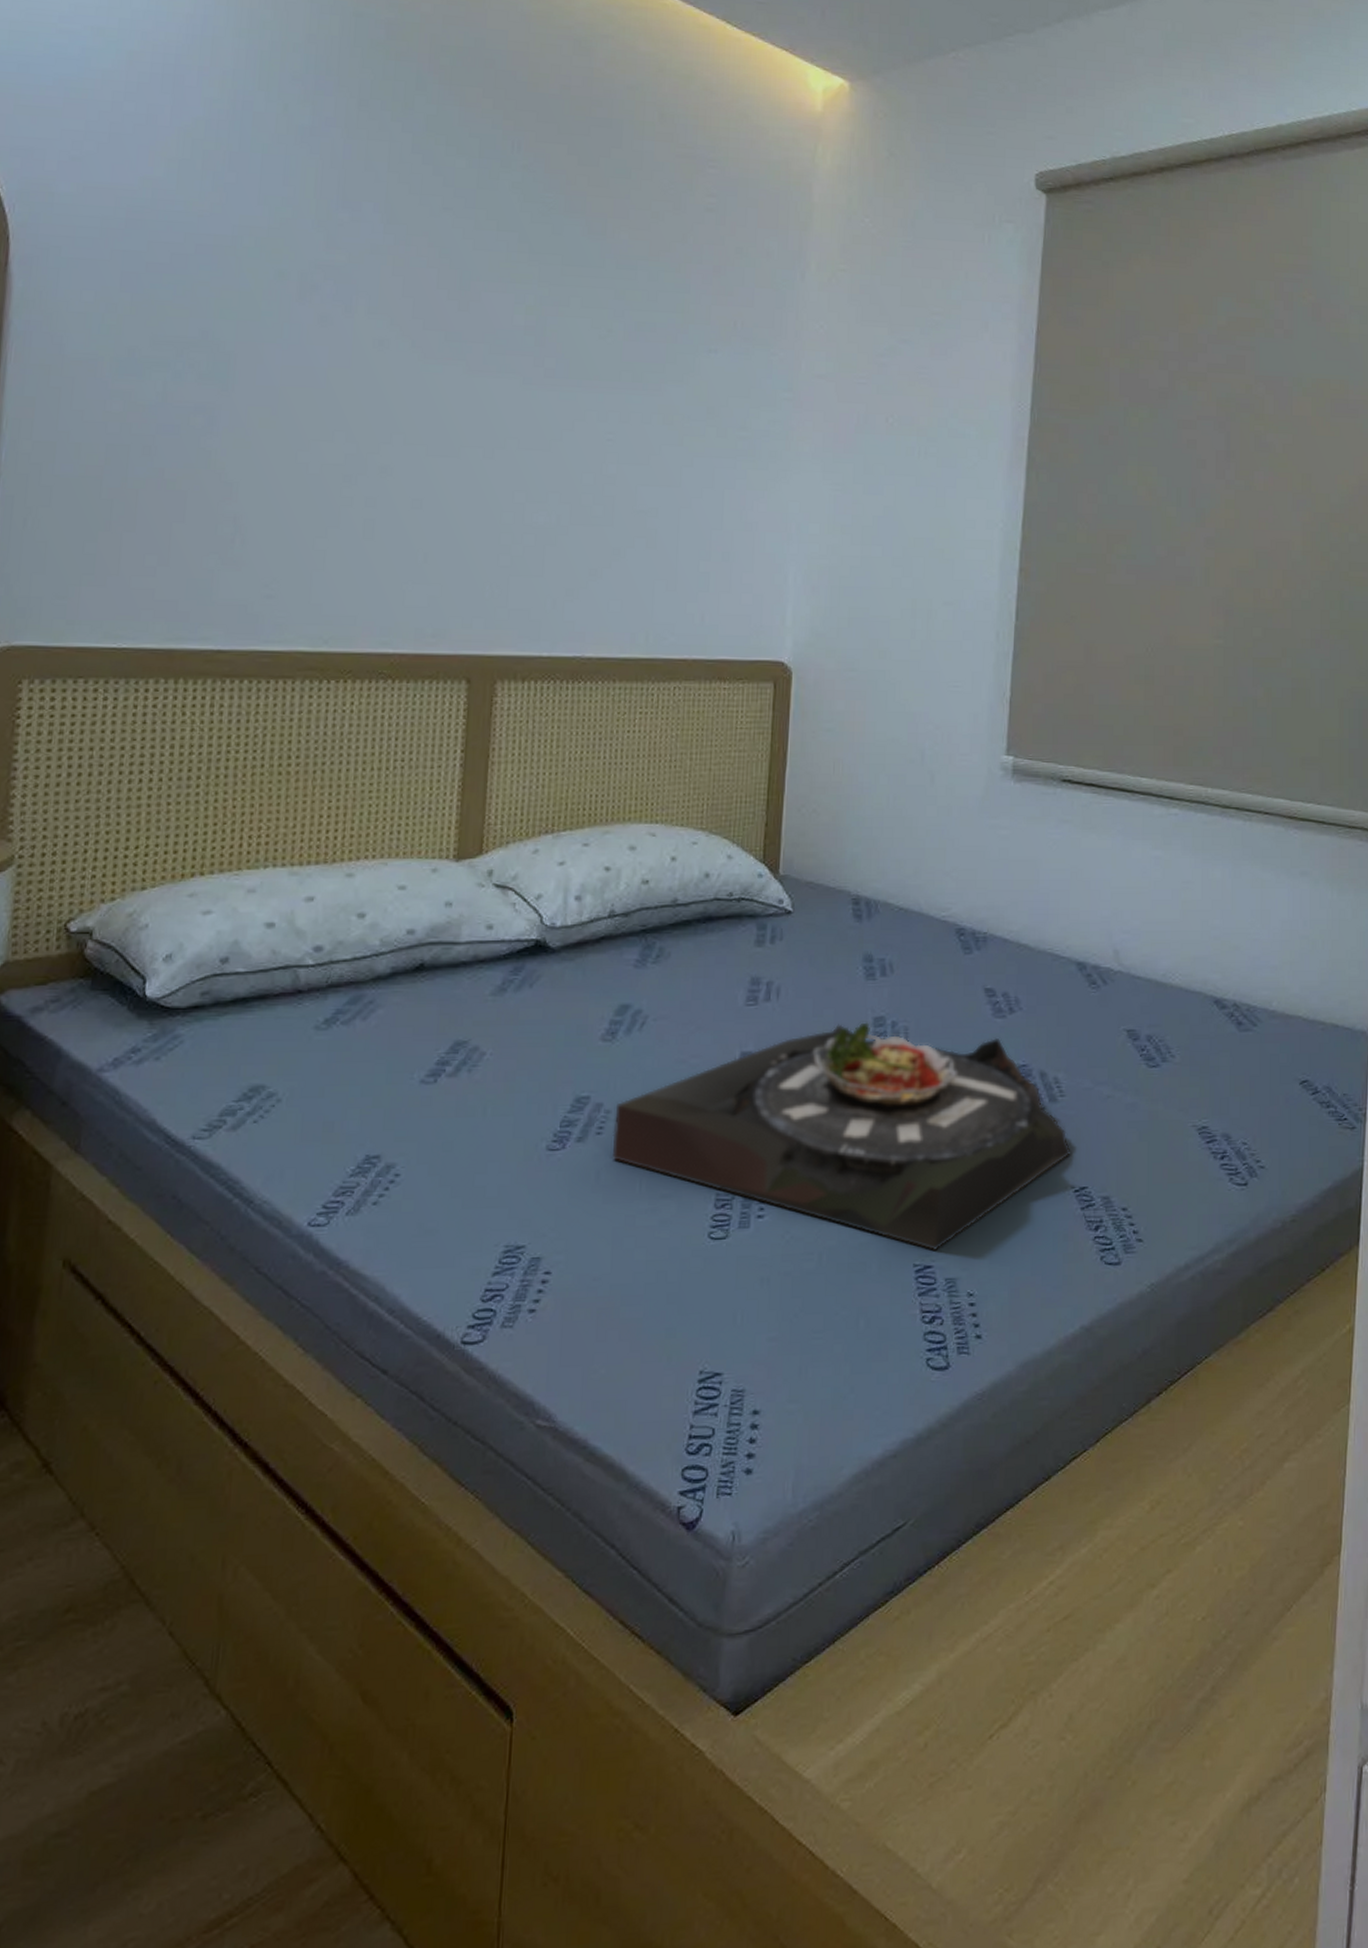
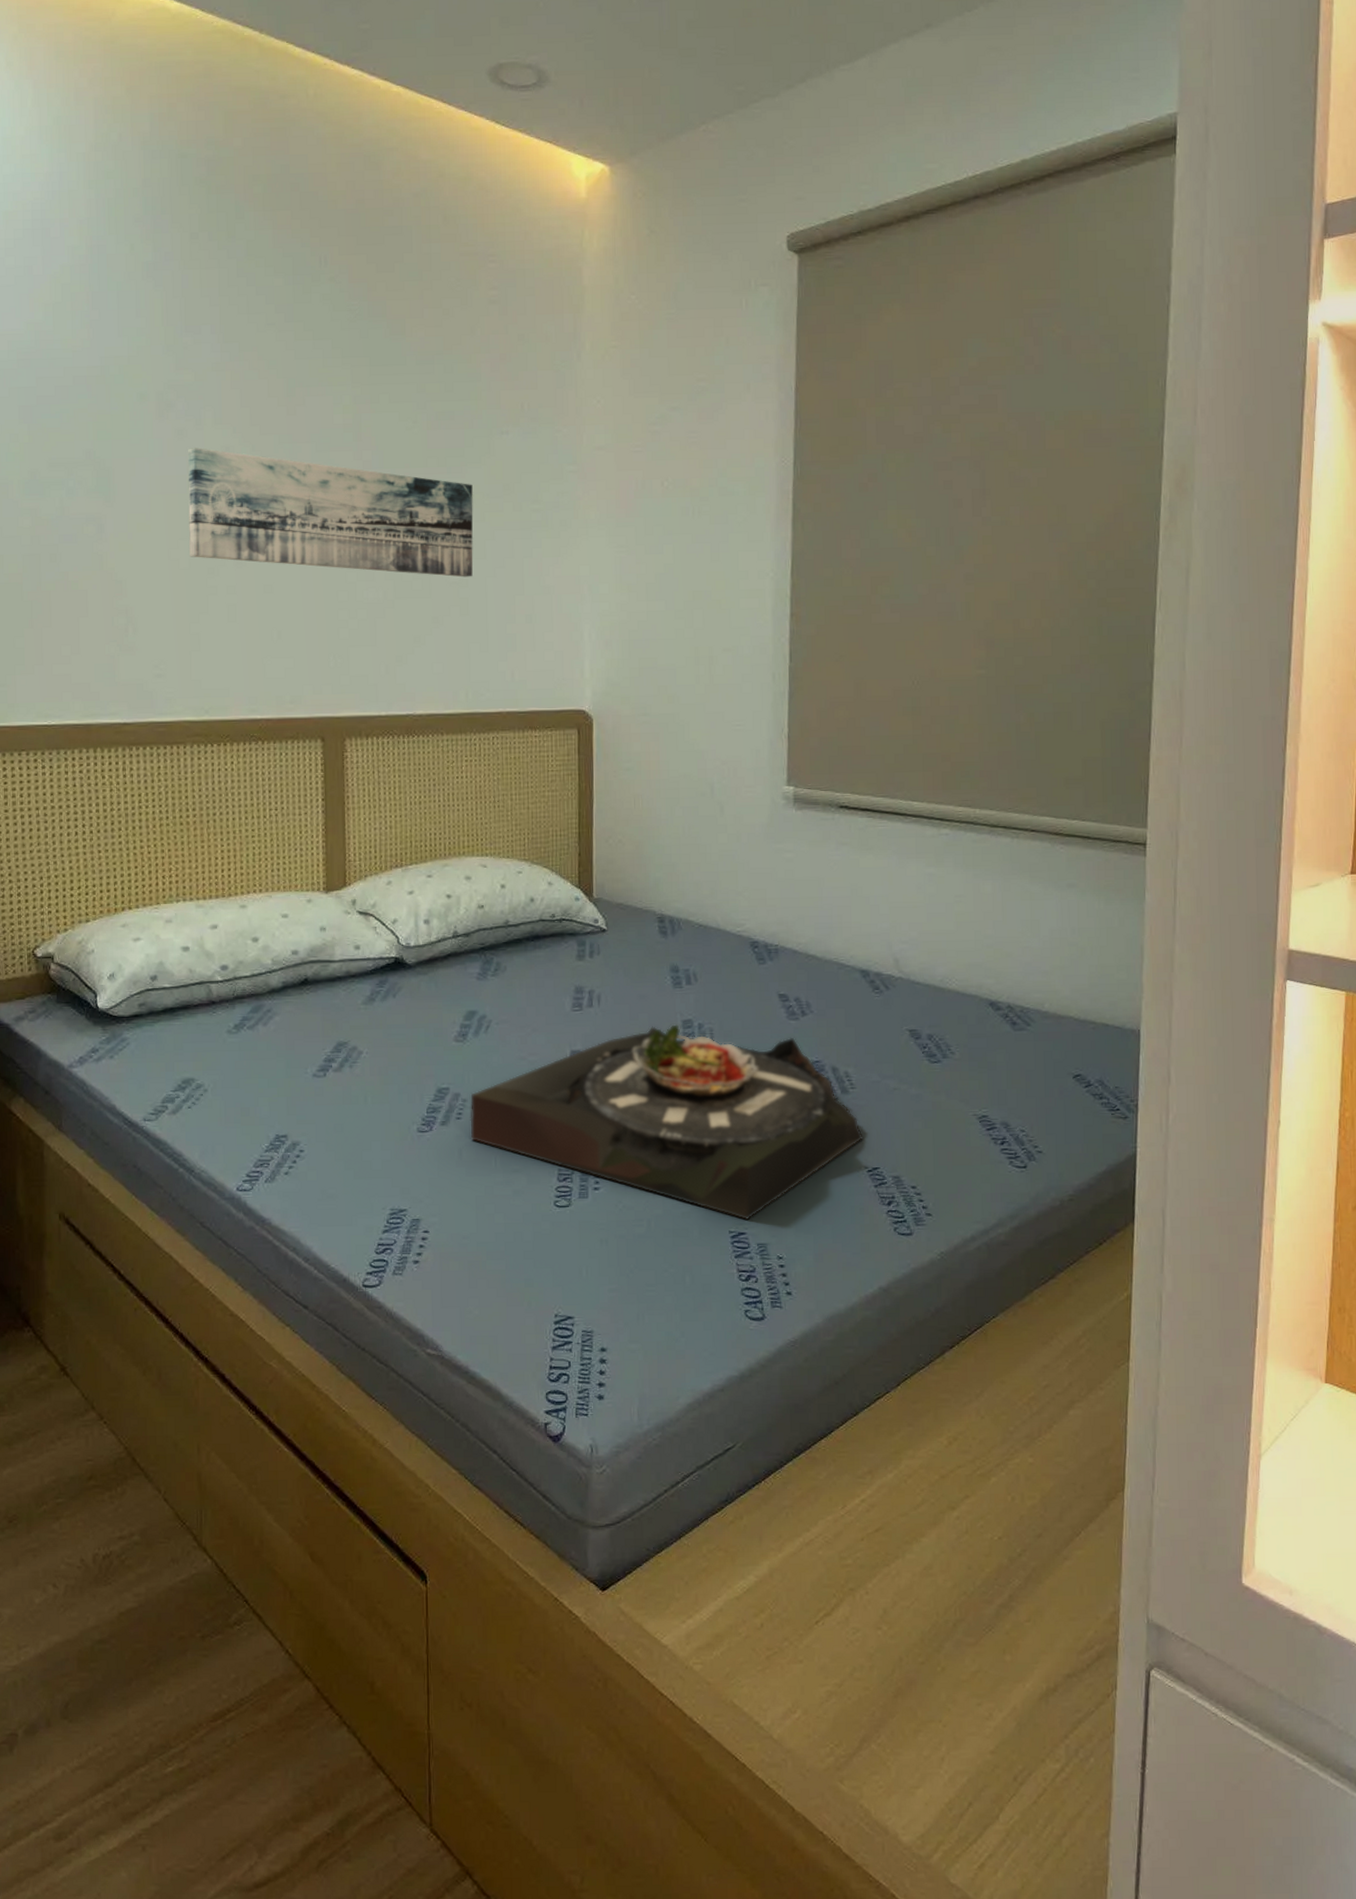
wall art: none [322,337,672,506] -> present [188,448,473,578]

